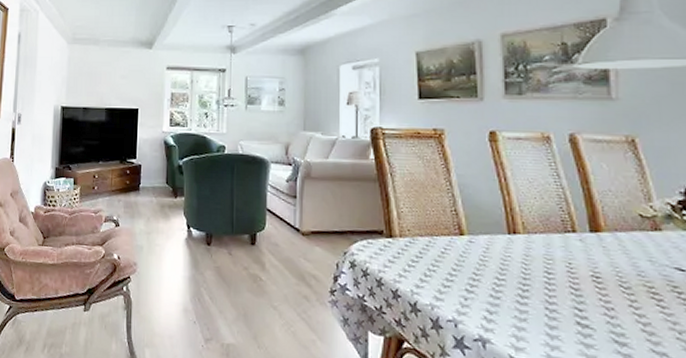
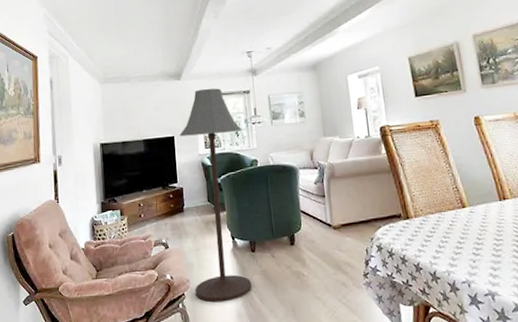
floor lamp: none [141,61,213,294] -> present [180,88,253,303]

